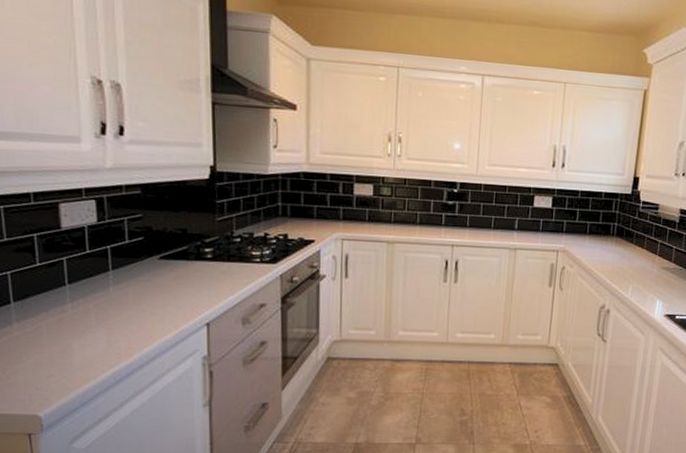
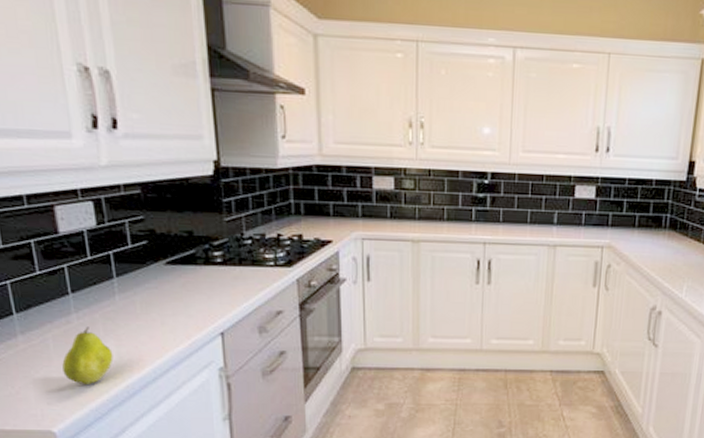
fruit: none [54,316,103,371] -> present [62,326,113,384]

